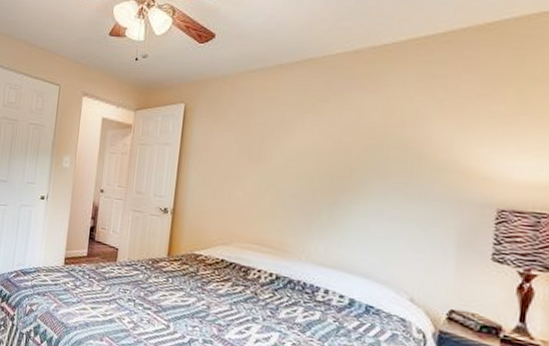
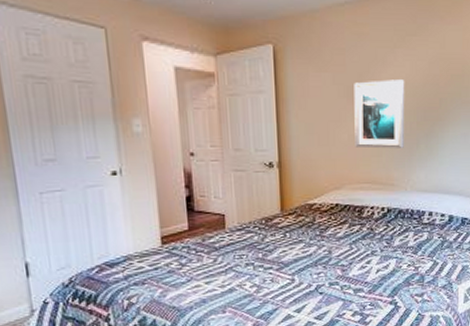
wall art: none [249,143,312,214] -> present [354,80,405,149]

